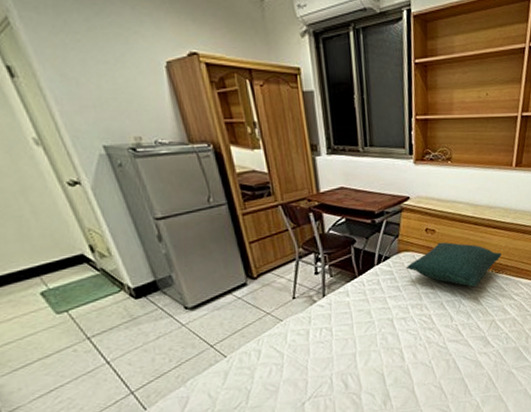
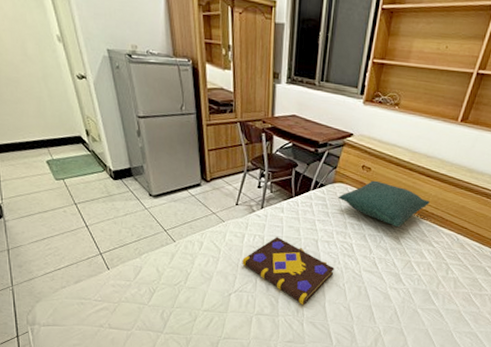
book: none [311,325,417,396] -> present [242,237,335,306]

